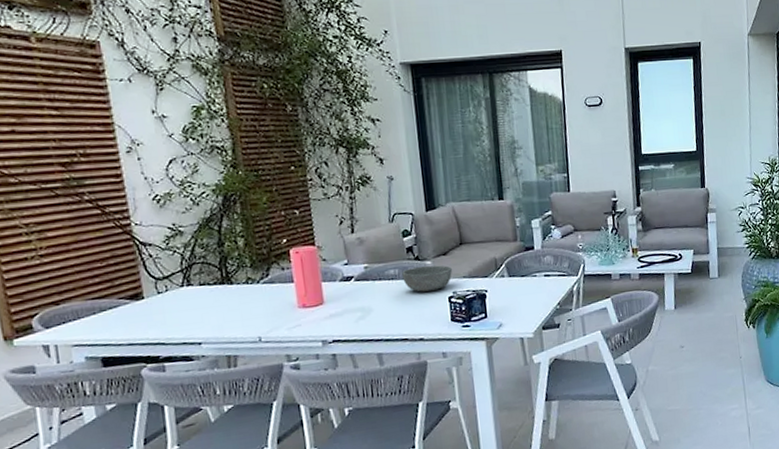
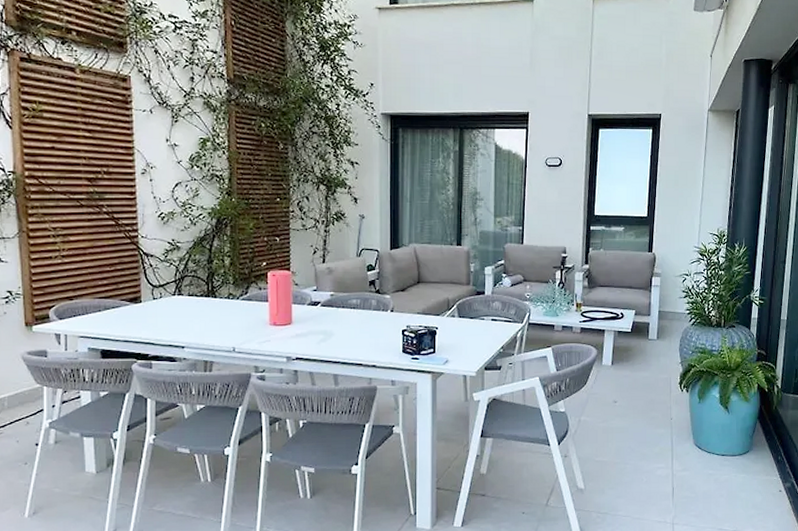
bowl: present [402,265,453,292] -> none [363,299,409,323]

